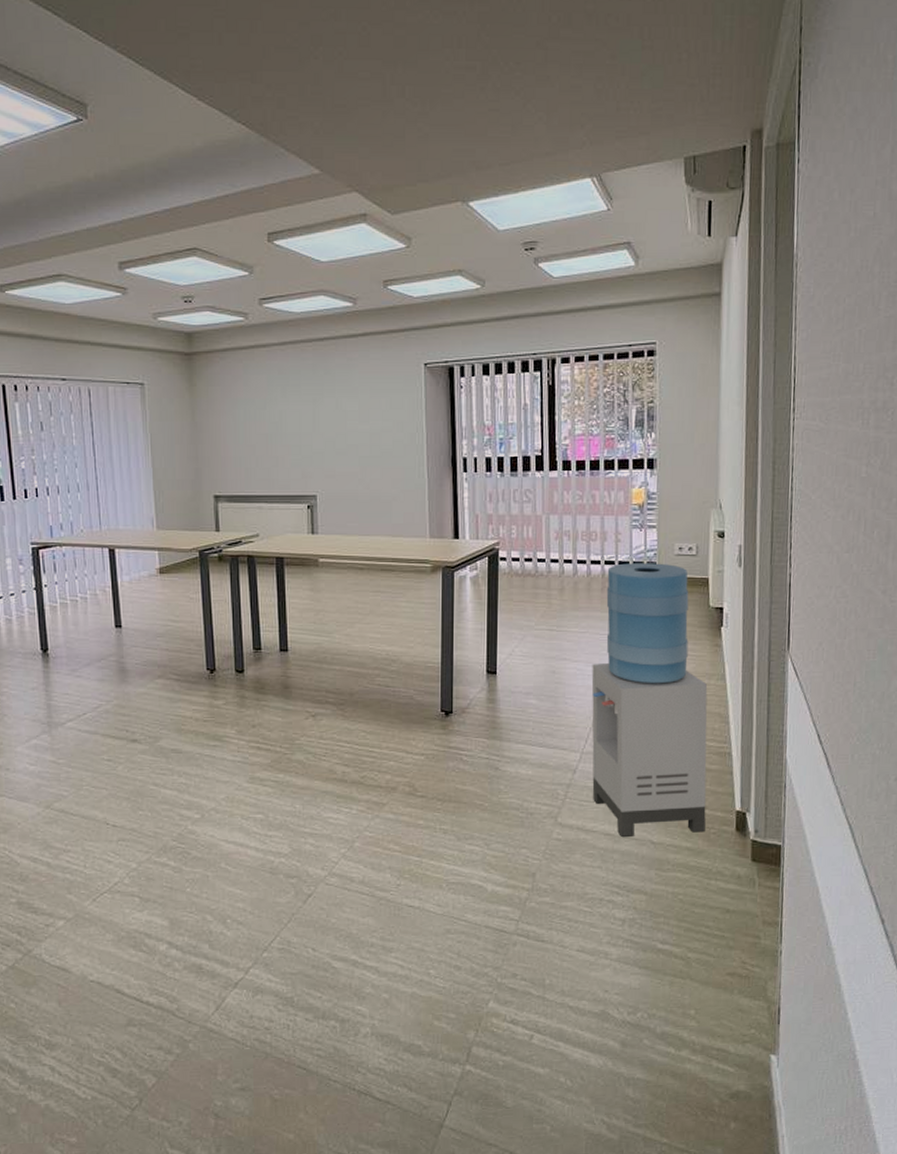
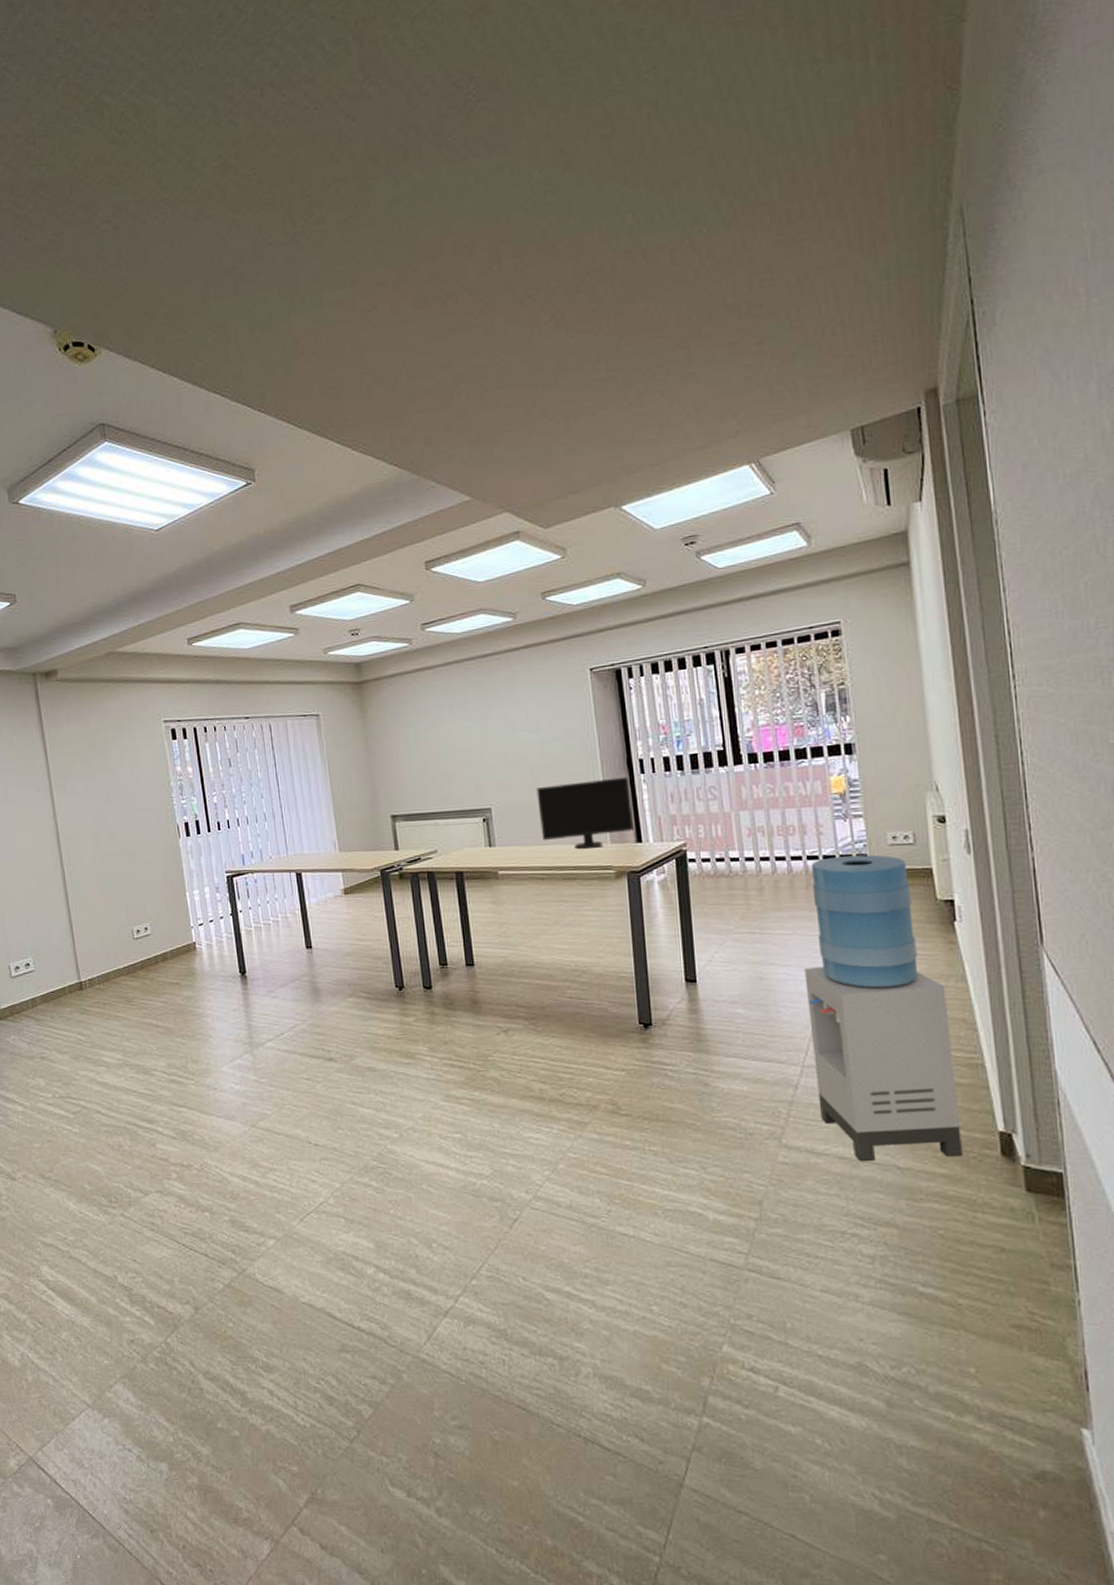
monitor: none [362,474,454,543] -> present [536,776,635,850]

